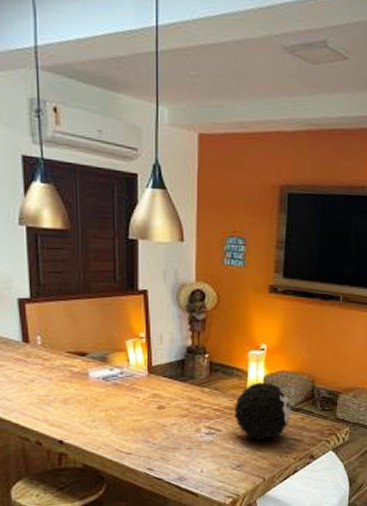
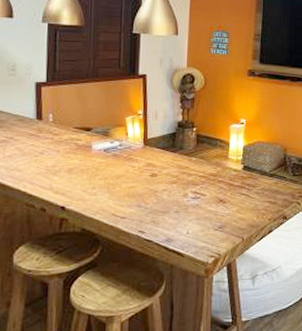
decorative orb: present [234,382,291,441] -> none [217,152,267,203]

